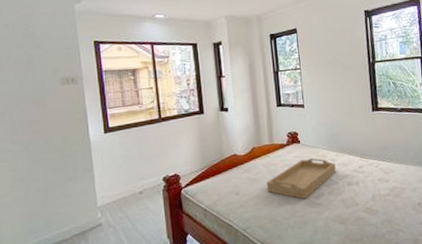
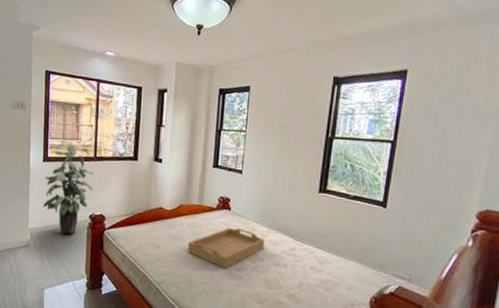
indoor plant: none [108,106,163,204] -> present [43,140,93,235]

